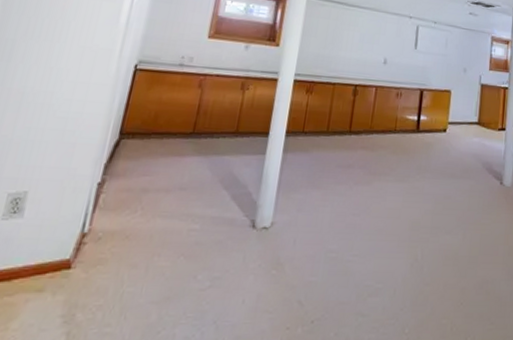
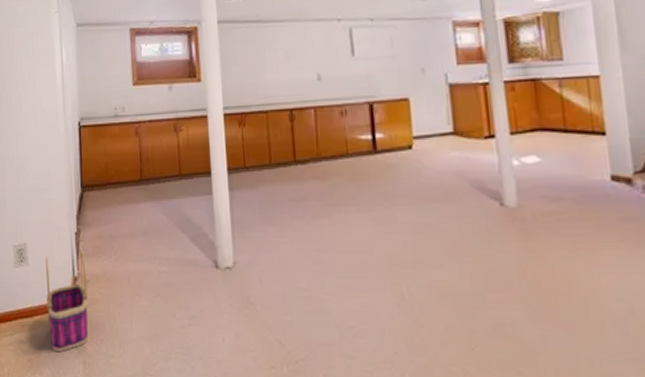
basket: none [27,202,104,323] -> present [45,250,89,353]

